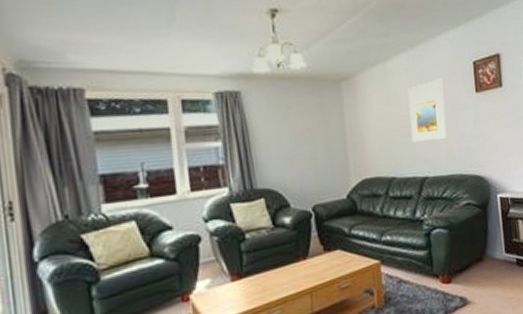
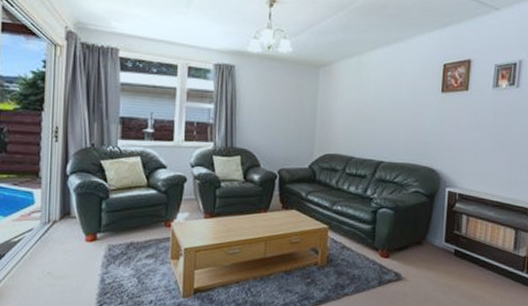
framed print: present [408,78,447,143] -> none [374,75,411,130]

